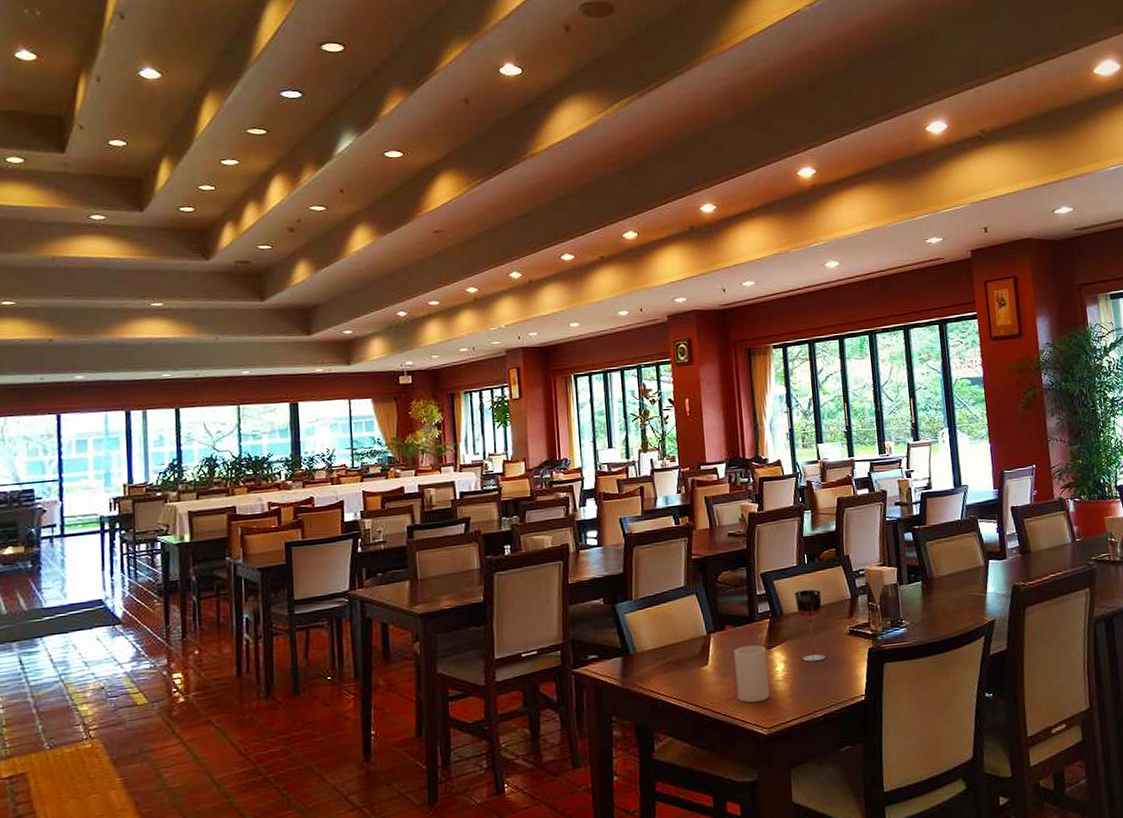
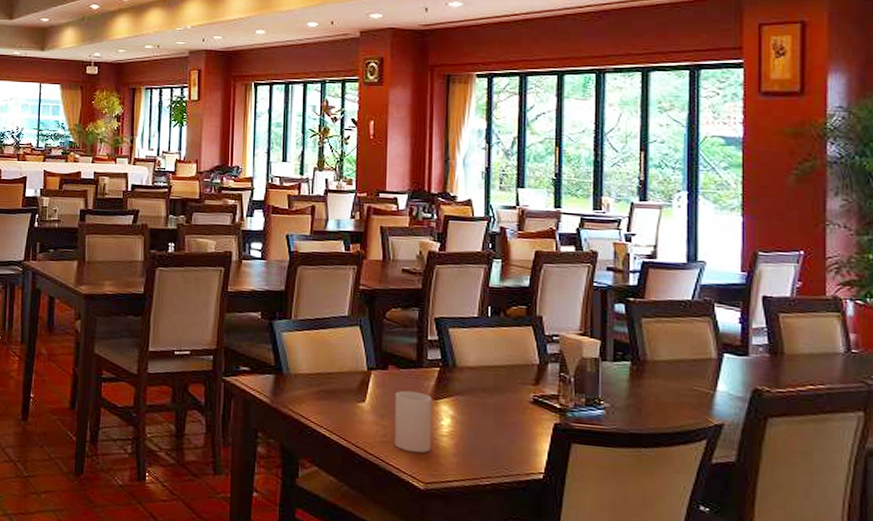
wineglass: present [795,589,827,662] -> none [472,344,503,425]

